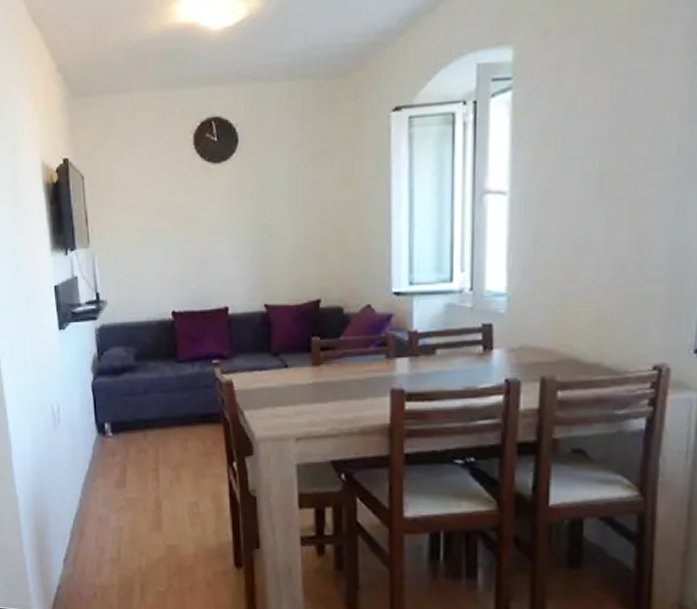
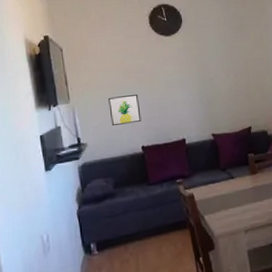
wall art: none [135,241,174,281] -> present [108,93,142,126]

